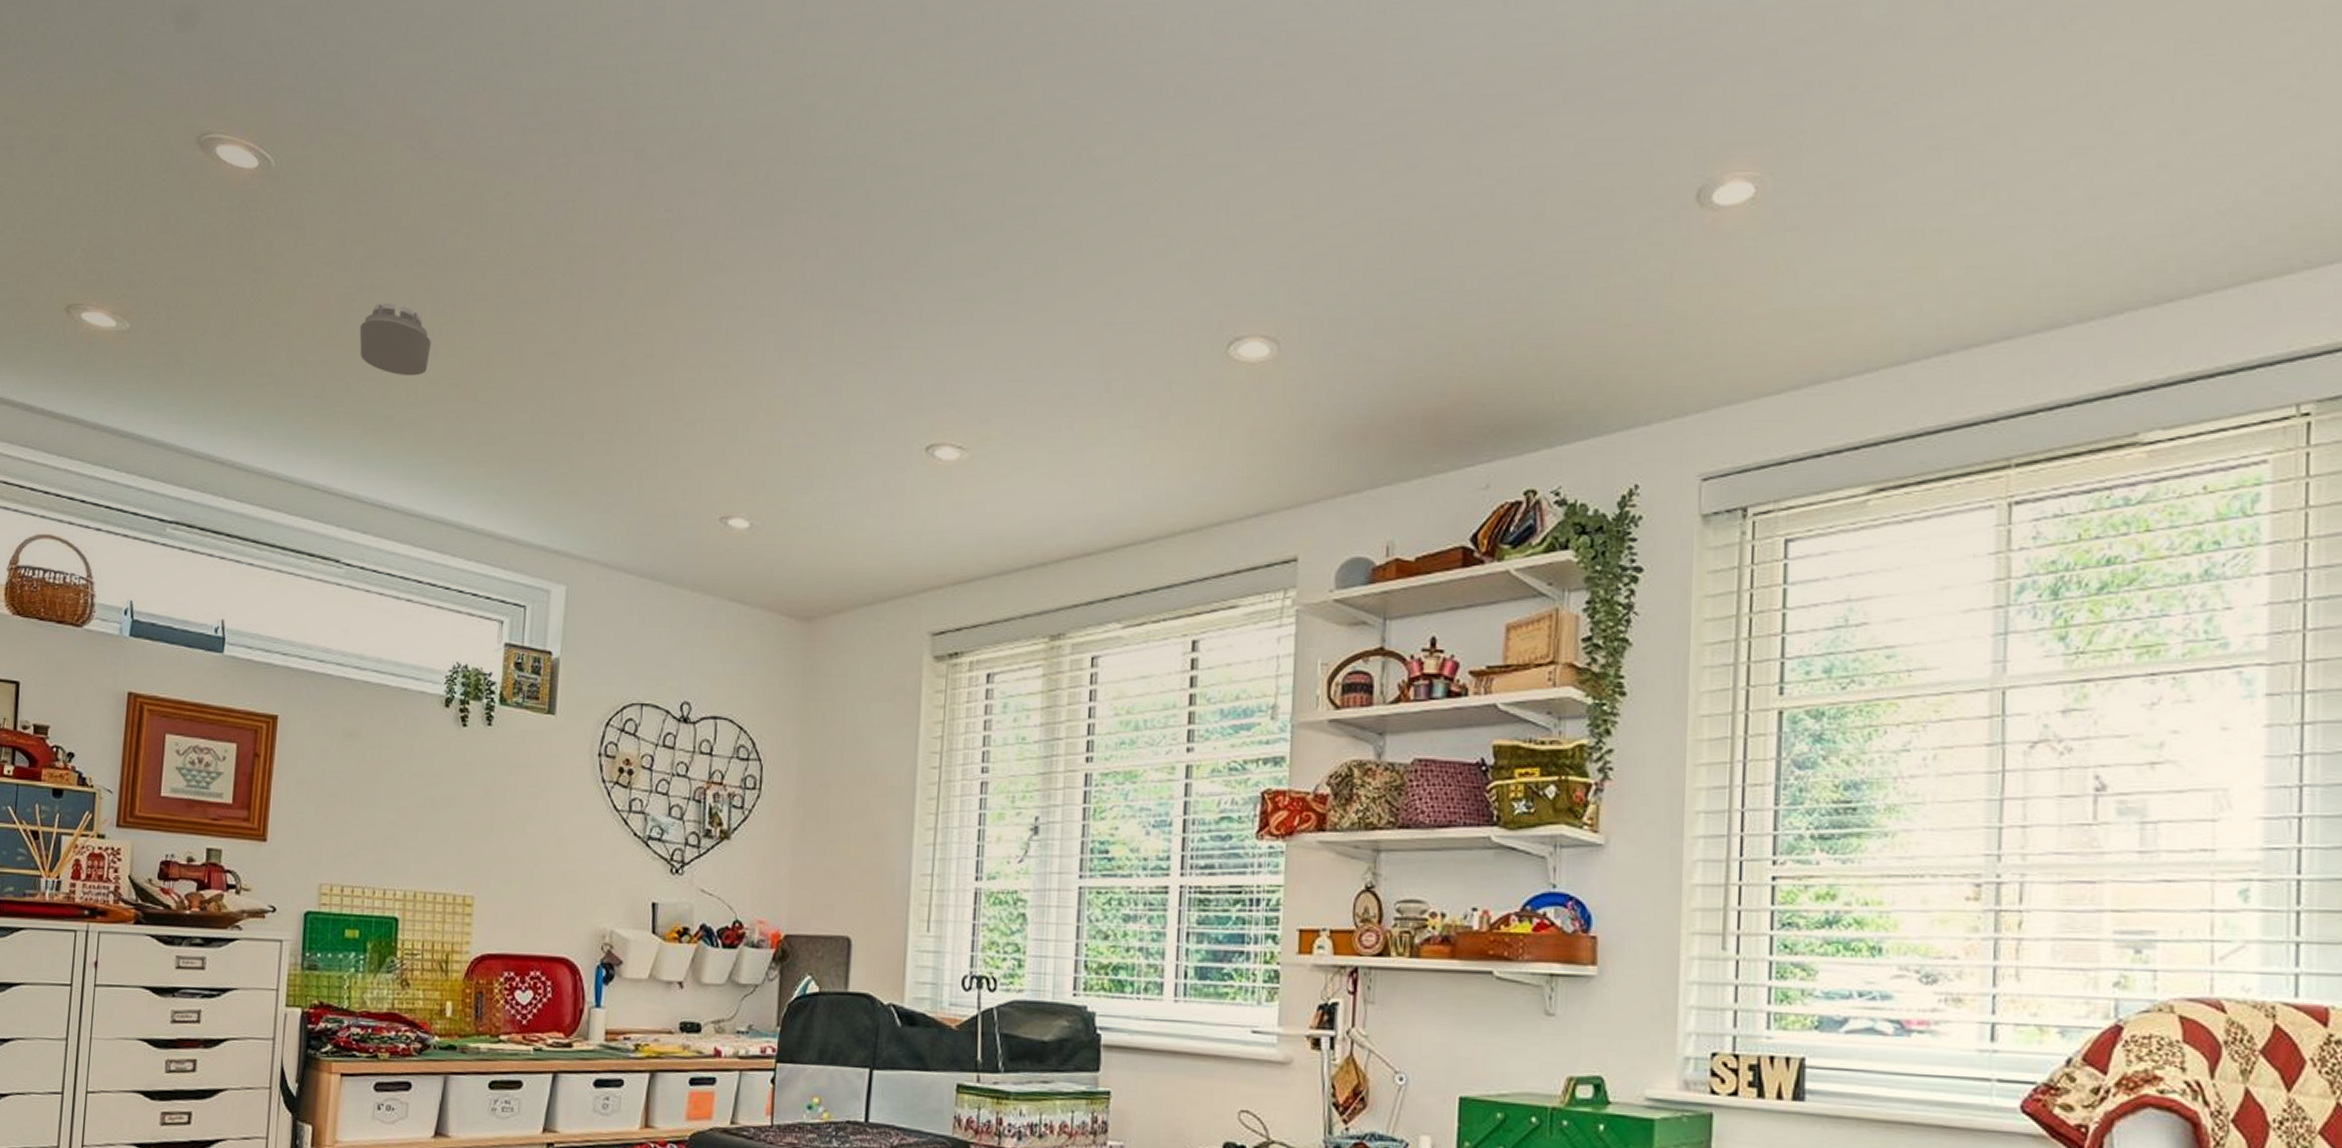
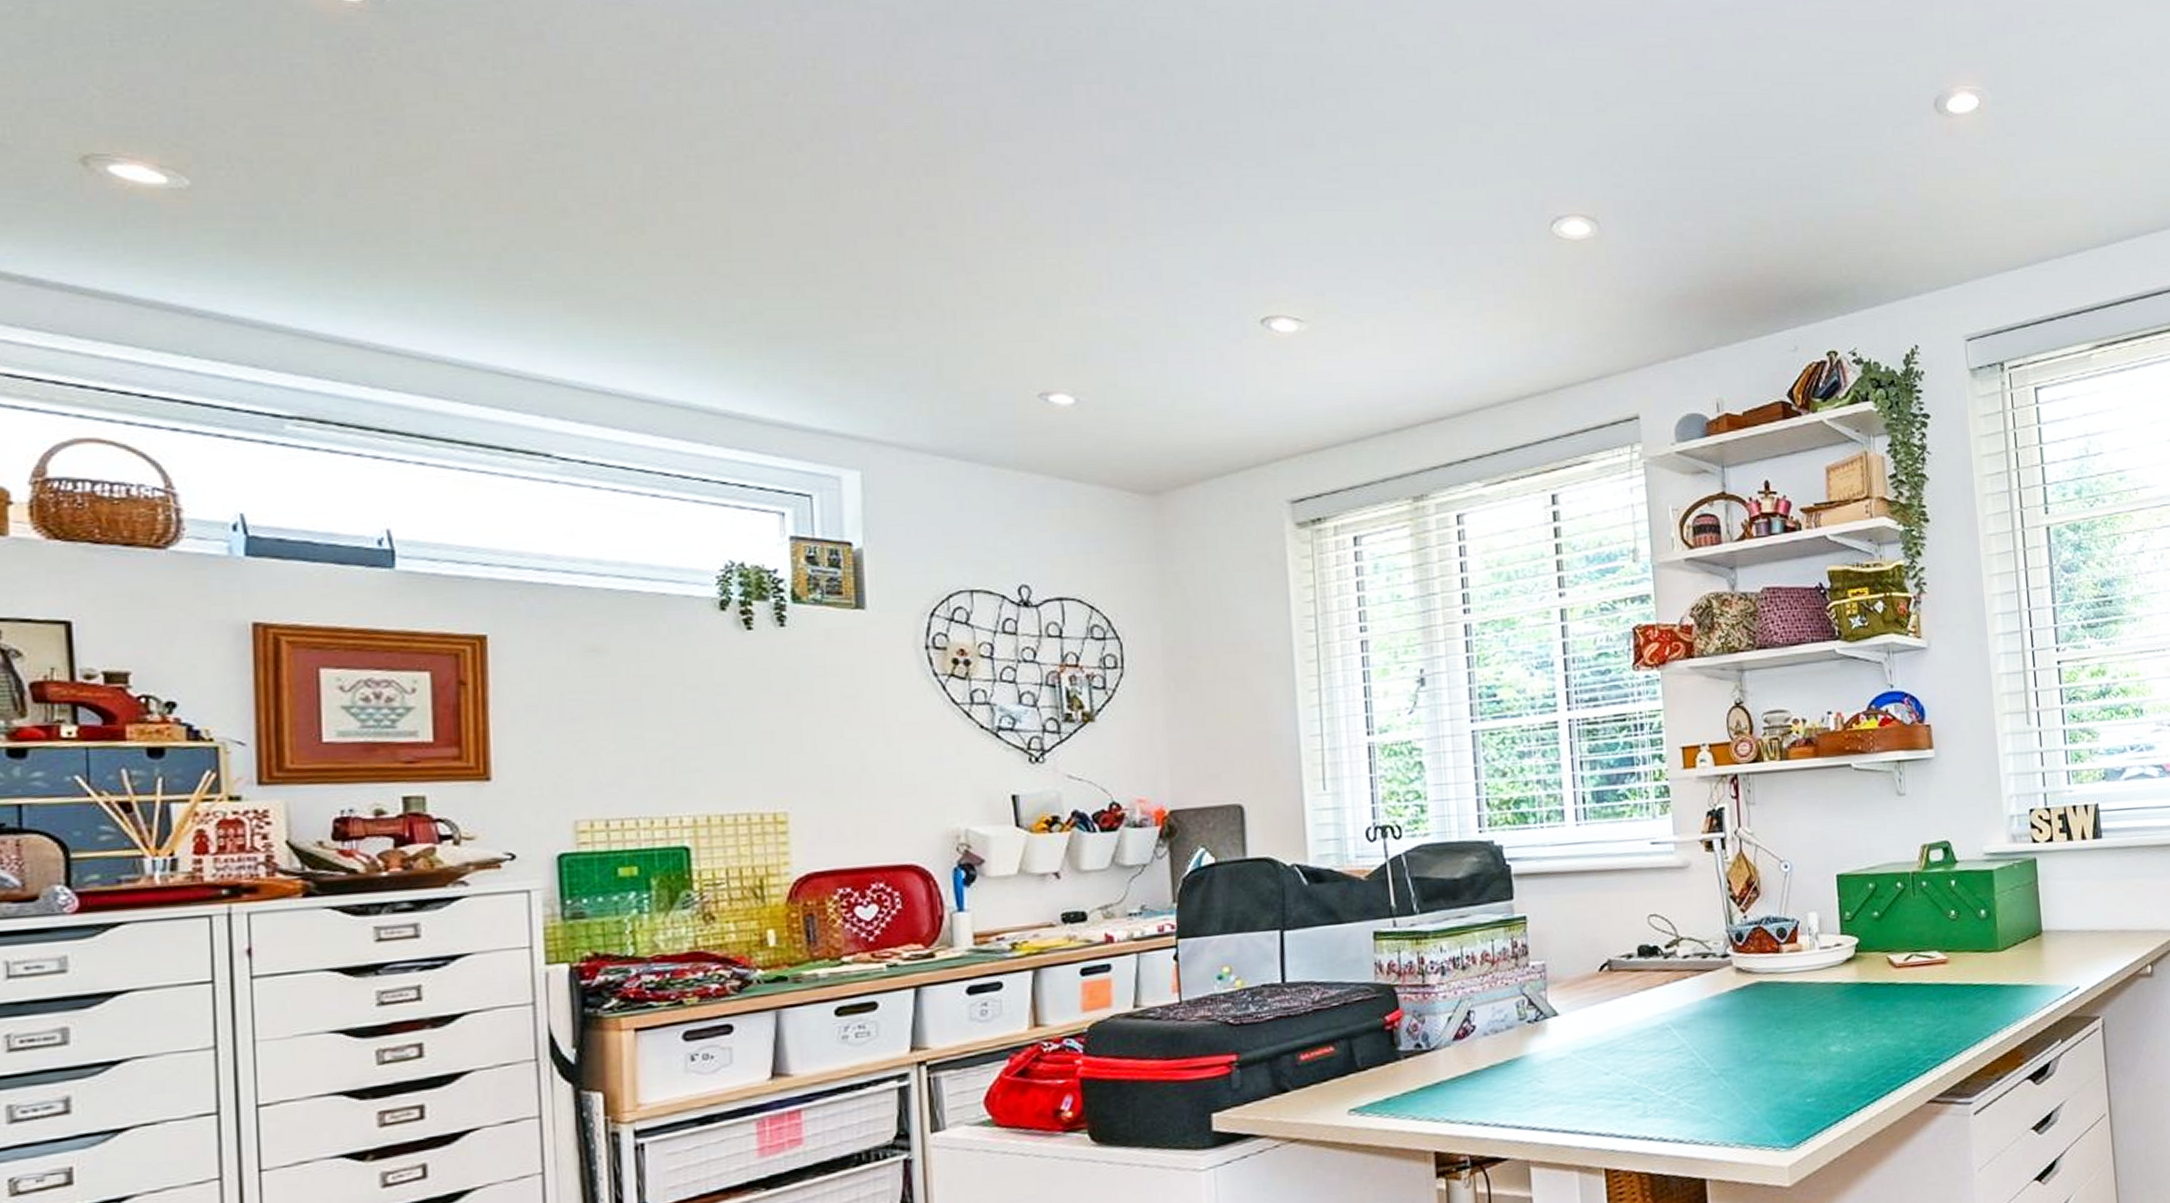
smoke detector: present [359,302,431,376] -> none [542,163,645,246]

